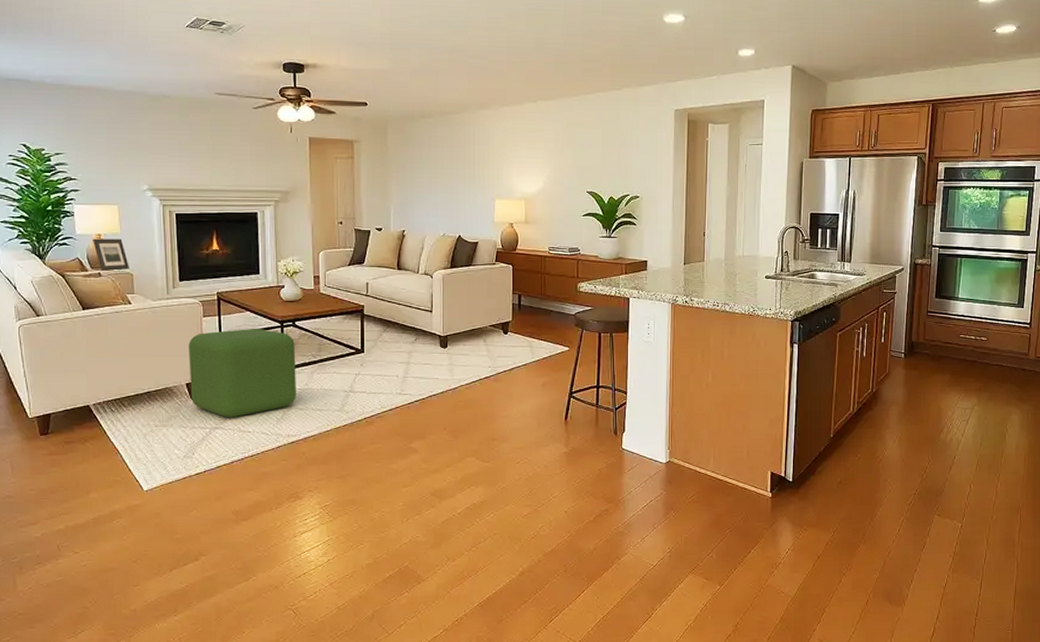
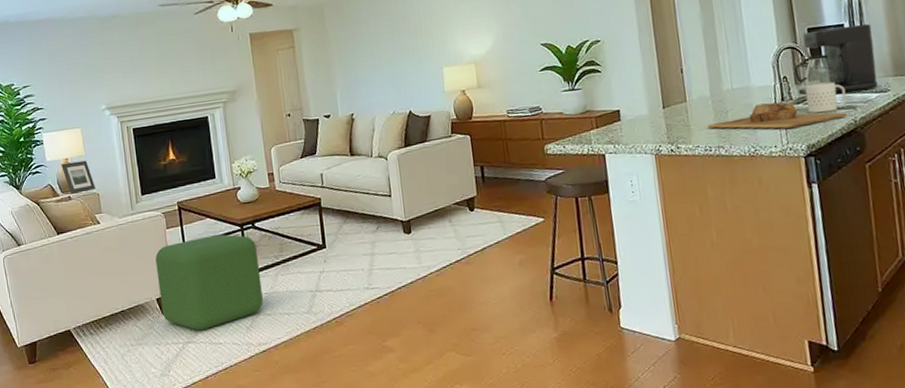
cutting board: none [718,272,829,296] -> present [707,102,847,129]
coffee maker: none [795,216,860,271] -> present [794,23,879,96]
mug: none [800,261,832,286] -> present [804,81,847,114]

